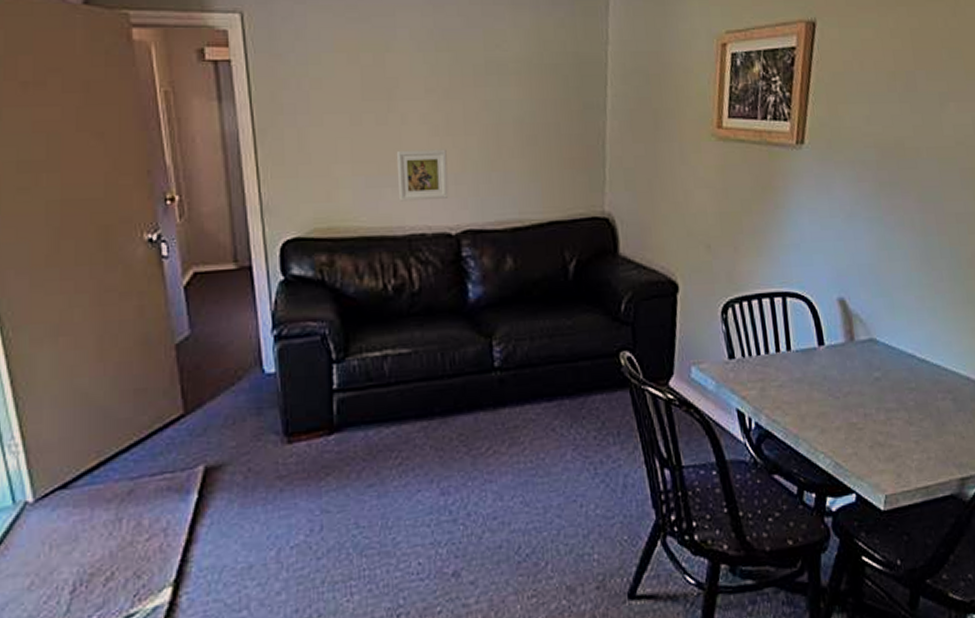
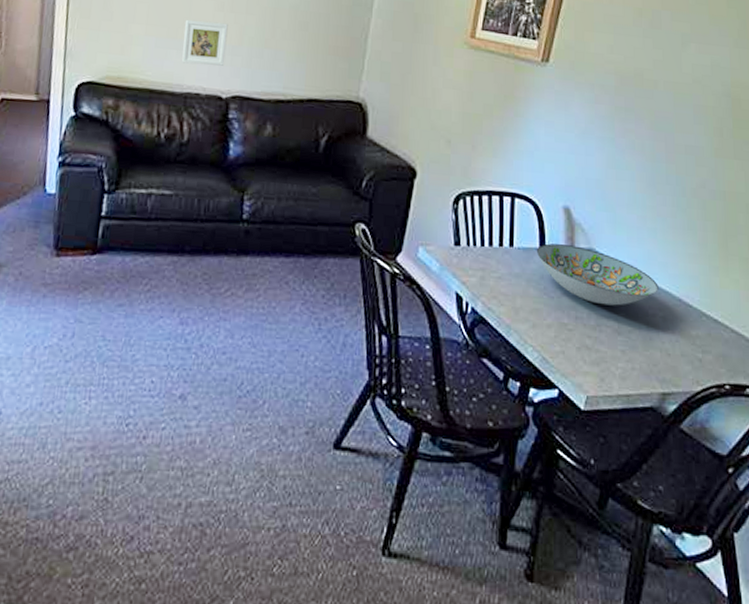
decorative bowl: none [815,338,945,397] -> present [536,243,659,306]

